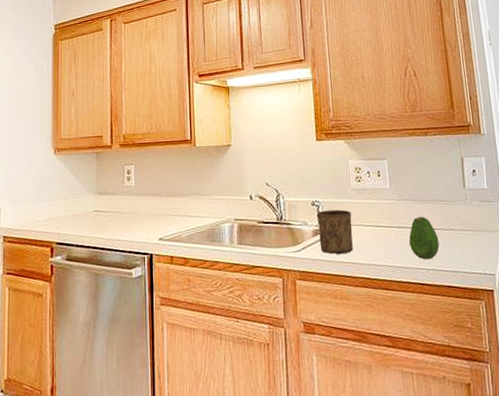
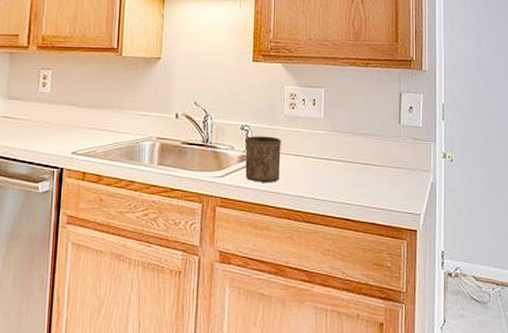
fruit: present [408,216,440,260] -> none [337,149,368,195]

